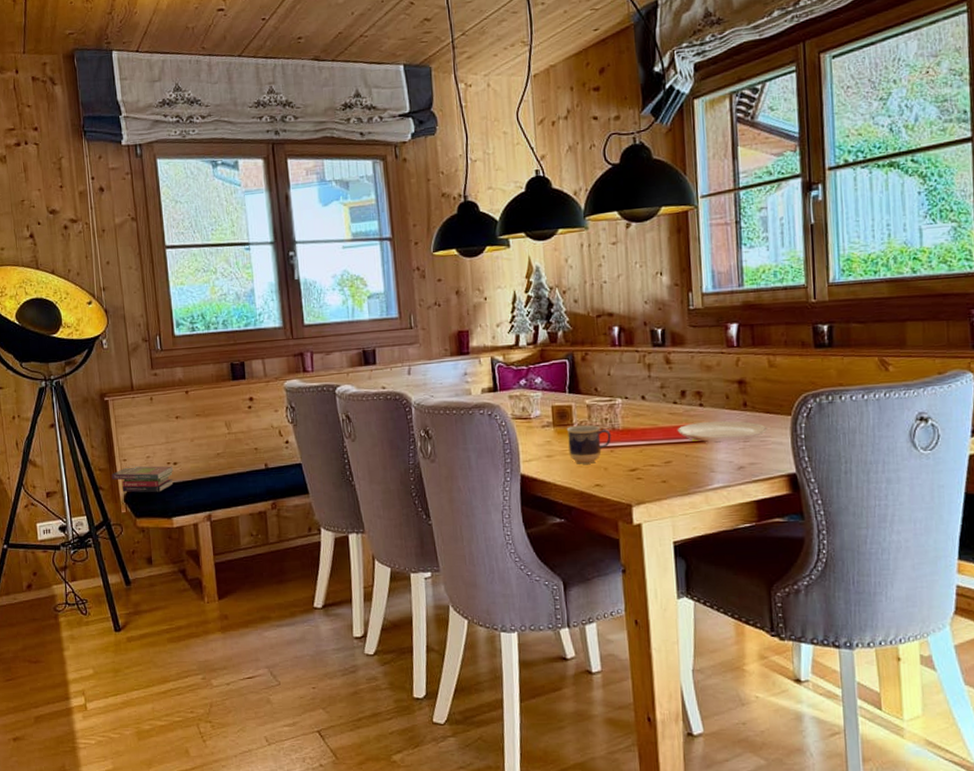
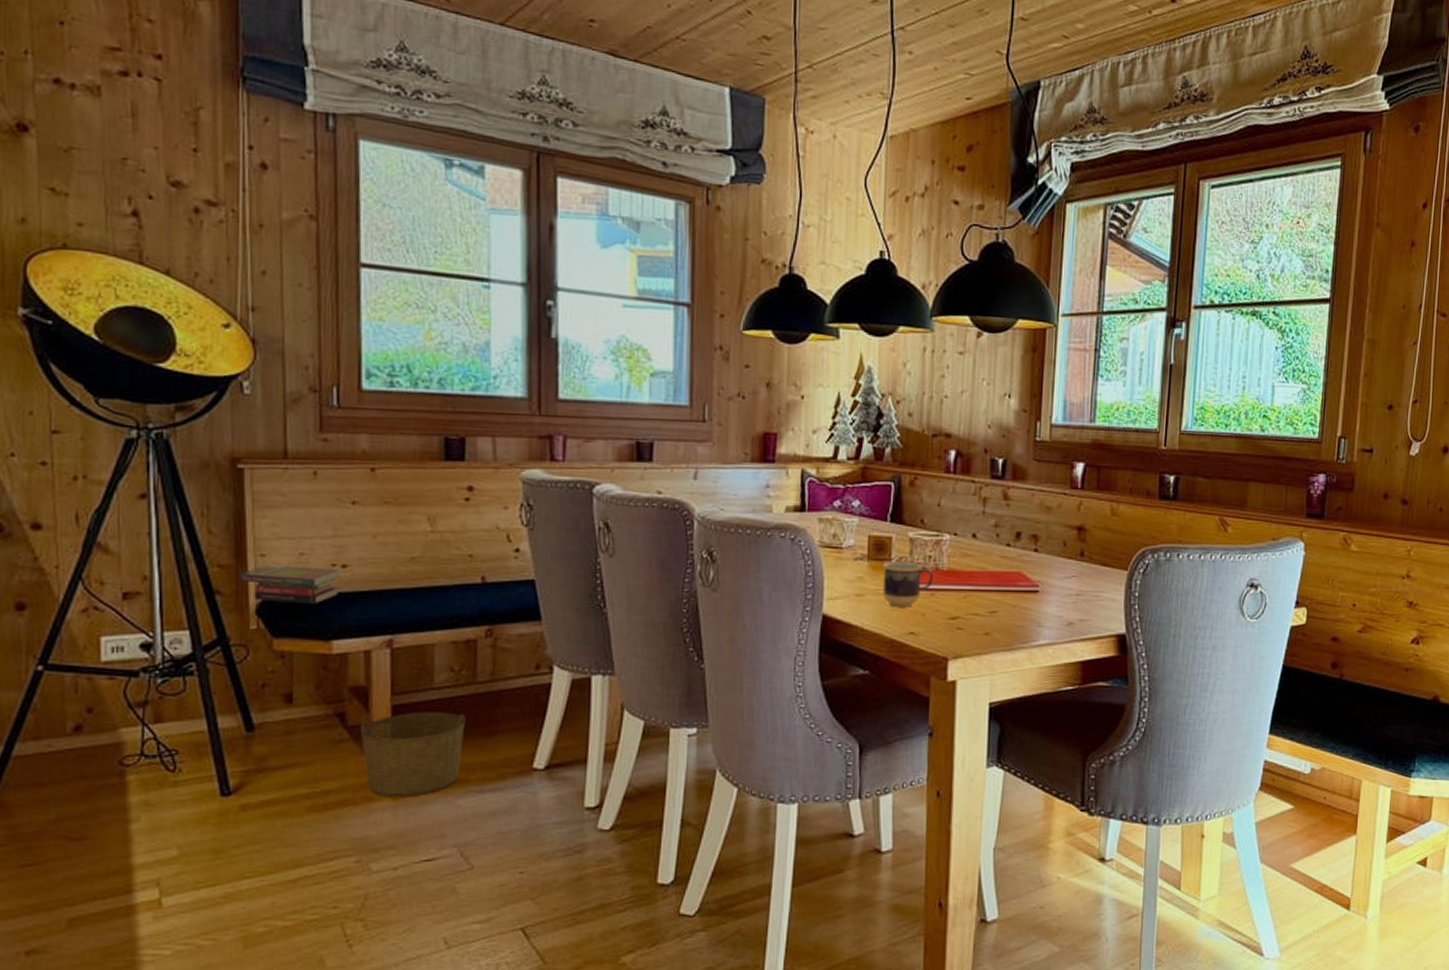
basket: none [195,566,265,631] -> present [359,711,466,797]
plate: present [677,421,768,443] -> none [1007,570,1102,595]

